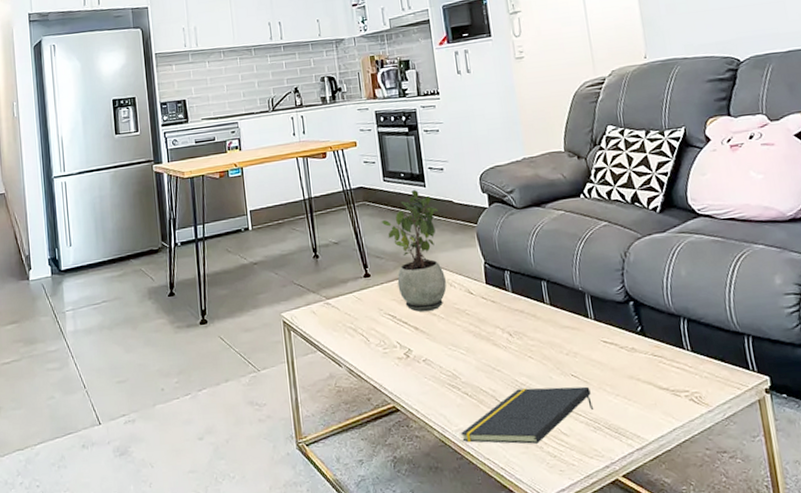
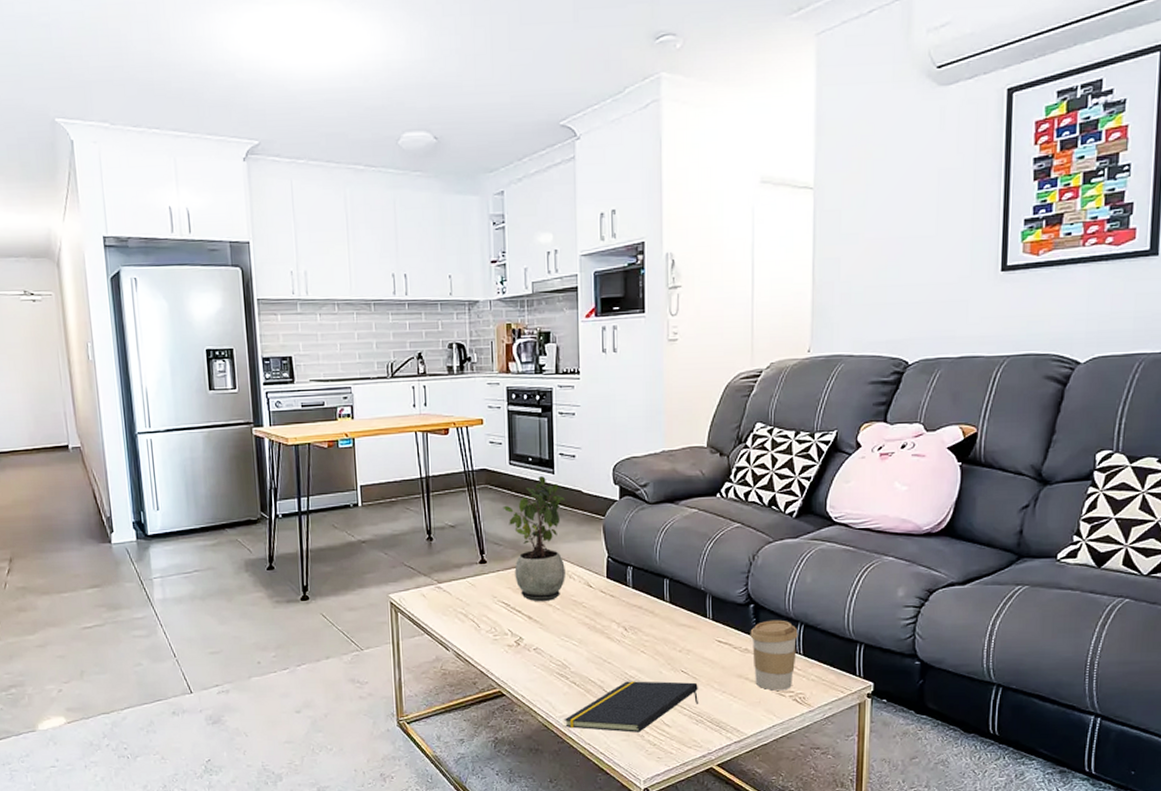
coffee cup: none [634,315,686,391] -> present [750,619,798,691]

